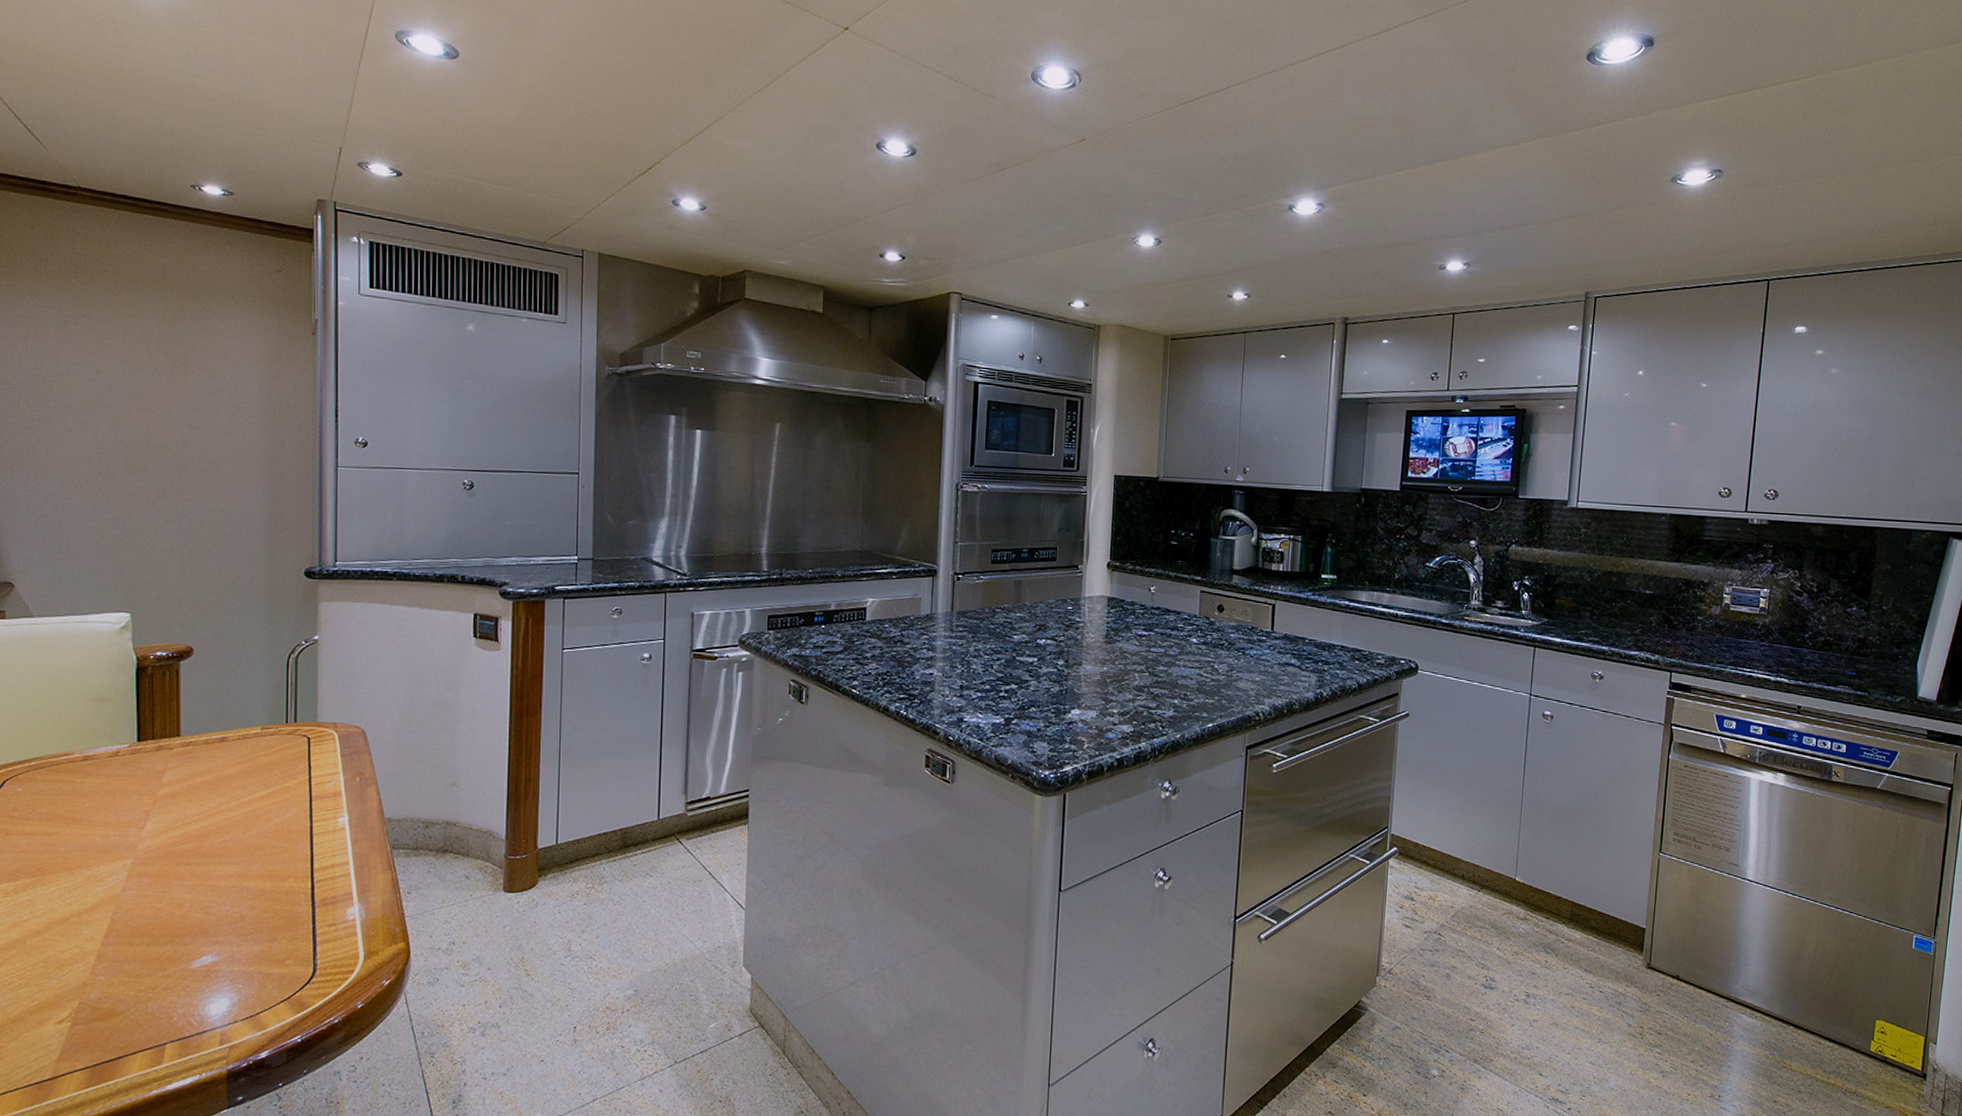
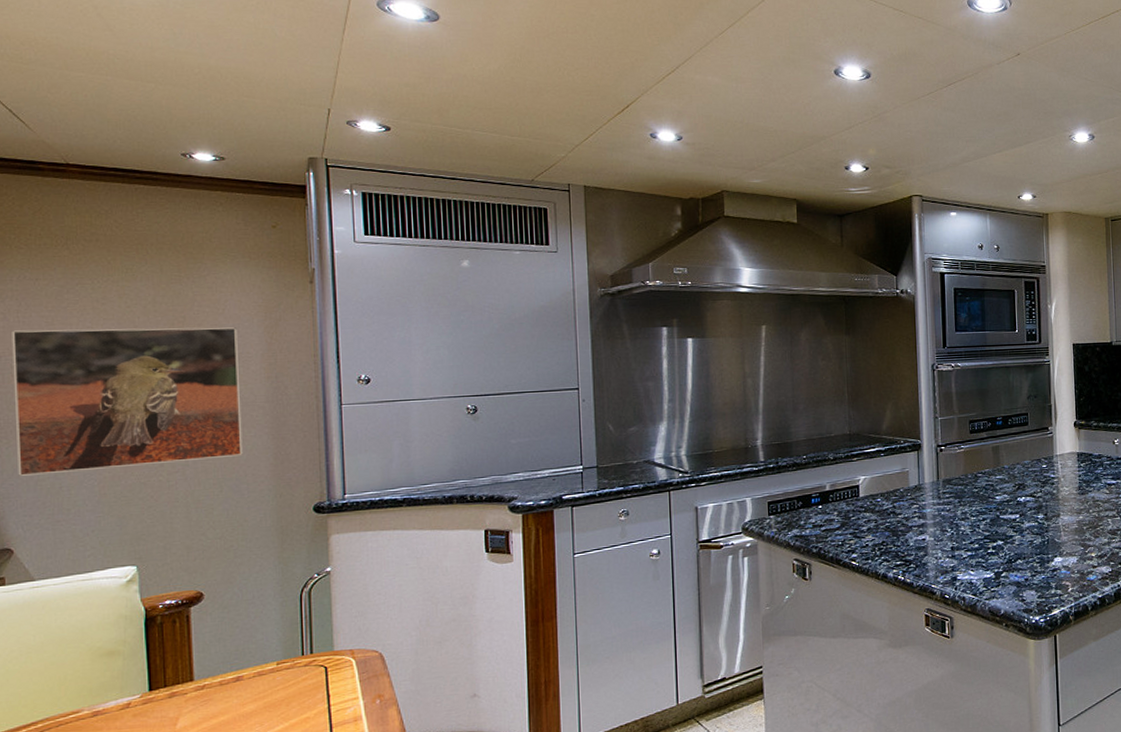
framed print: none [20,358,239,511] -> present [12,327,243,476]

